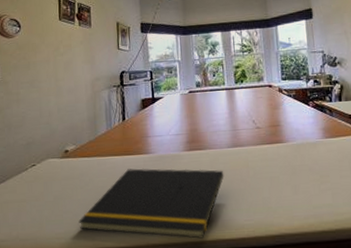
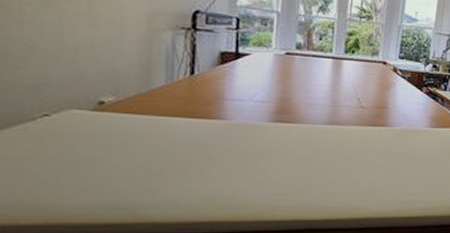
notepad: present [78,168,224,239] -> none [115,134,315,218]

